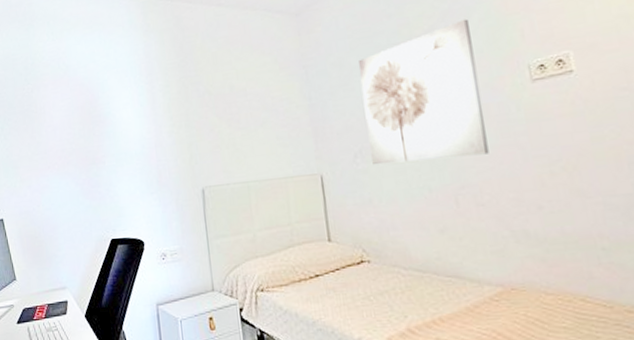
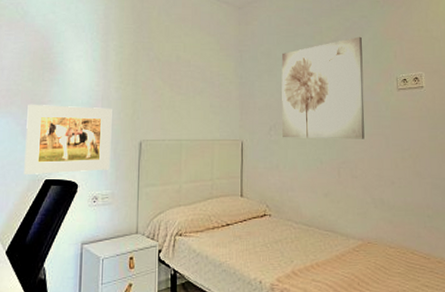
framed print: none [83,156,175,236] -> present [24,105,112,174]

